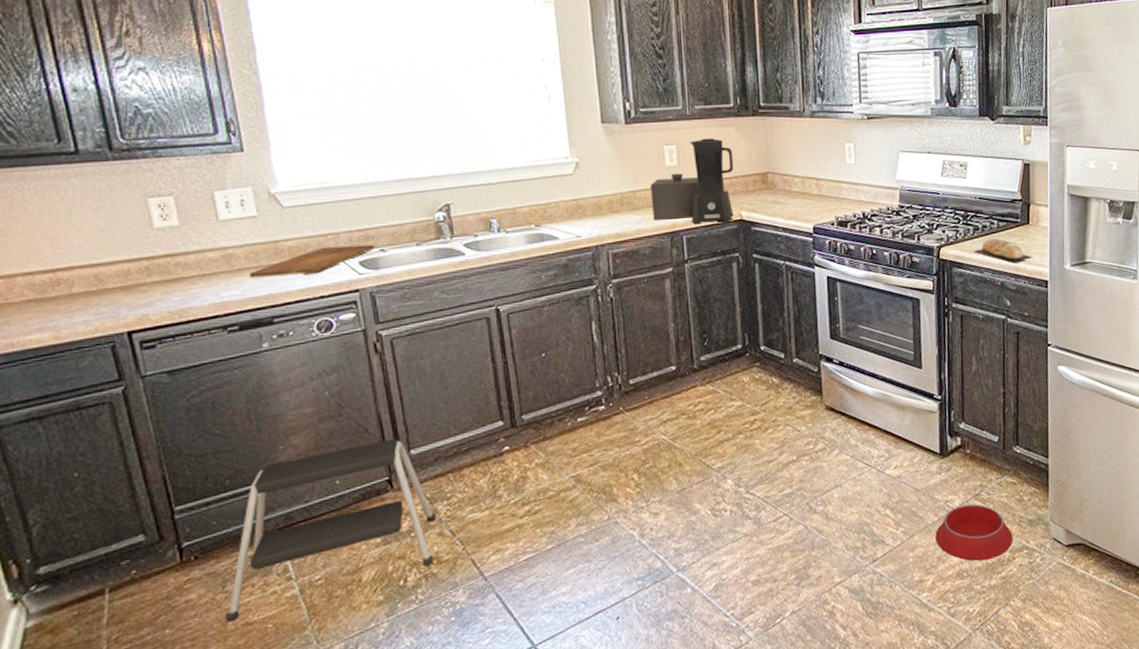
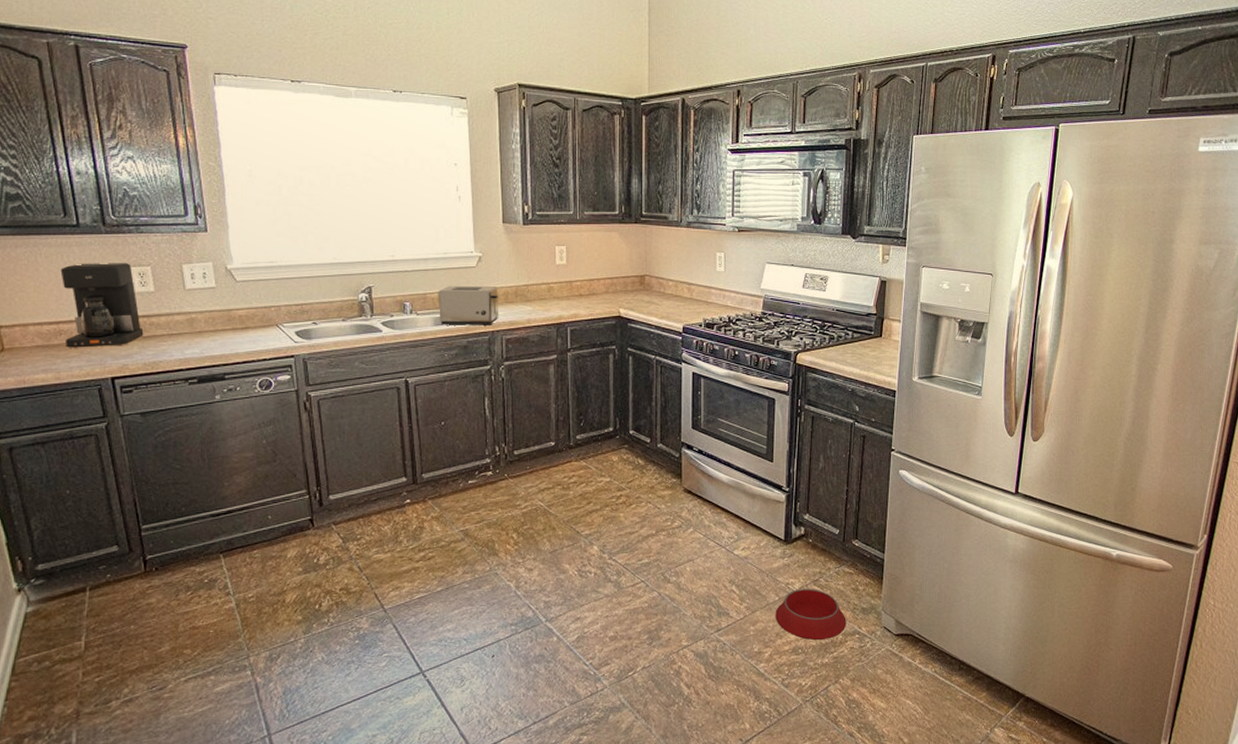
coffee maker: none [56,194,168,300] -> present [60,263,144,348]
step stool: present [225,438,437,623] -> none [177,485,348,625]
cutting board: present [249,244,375,279] -> none [207,317,308,340]
toaster: none [529,195,603,243] -> present [438,286,499,325]
canister: present [650,173,699,220] -> none [541,271,583,312]
blender: present [690,138,734,225] -> none [576,241,616,318]
bread loaf: present [973,238,1033,264] -> none [827,348,883,373]

